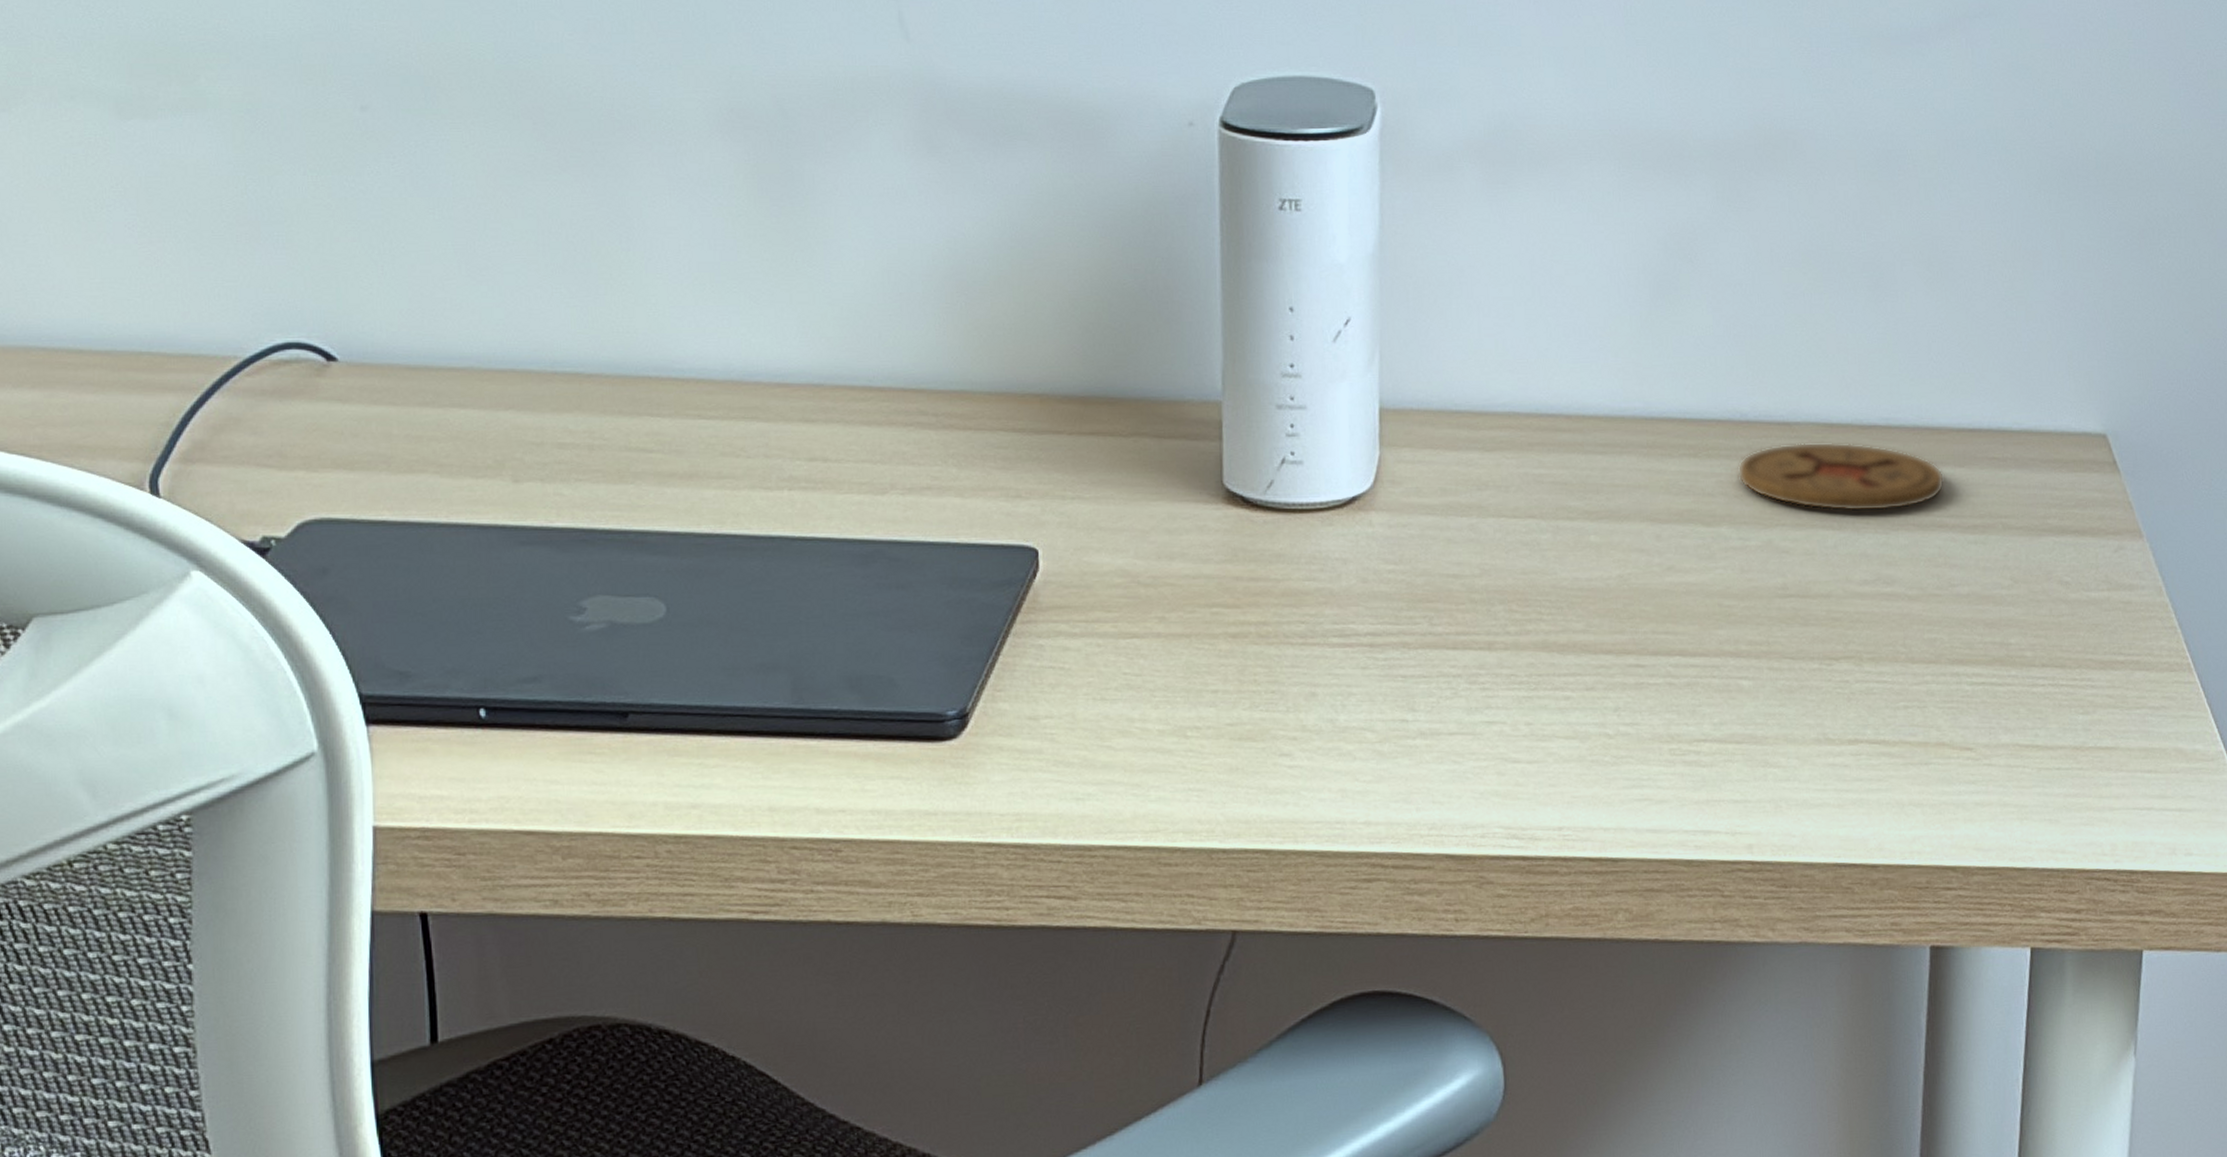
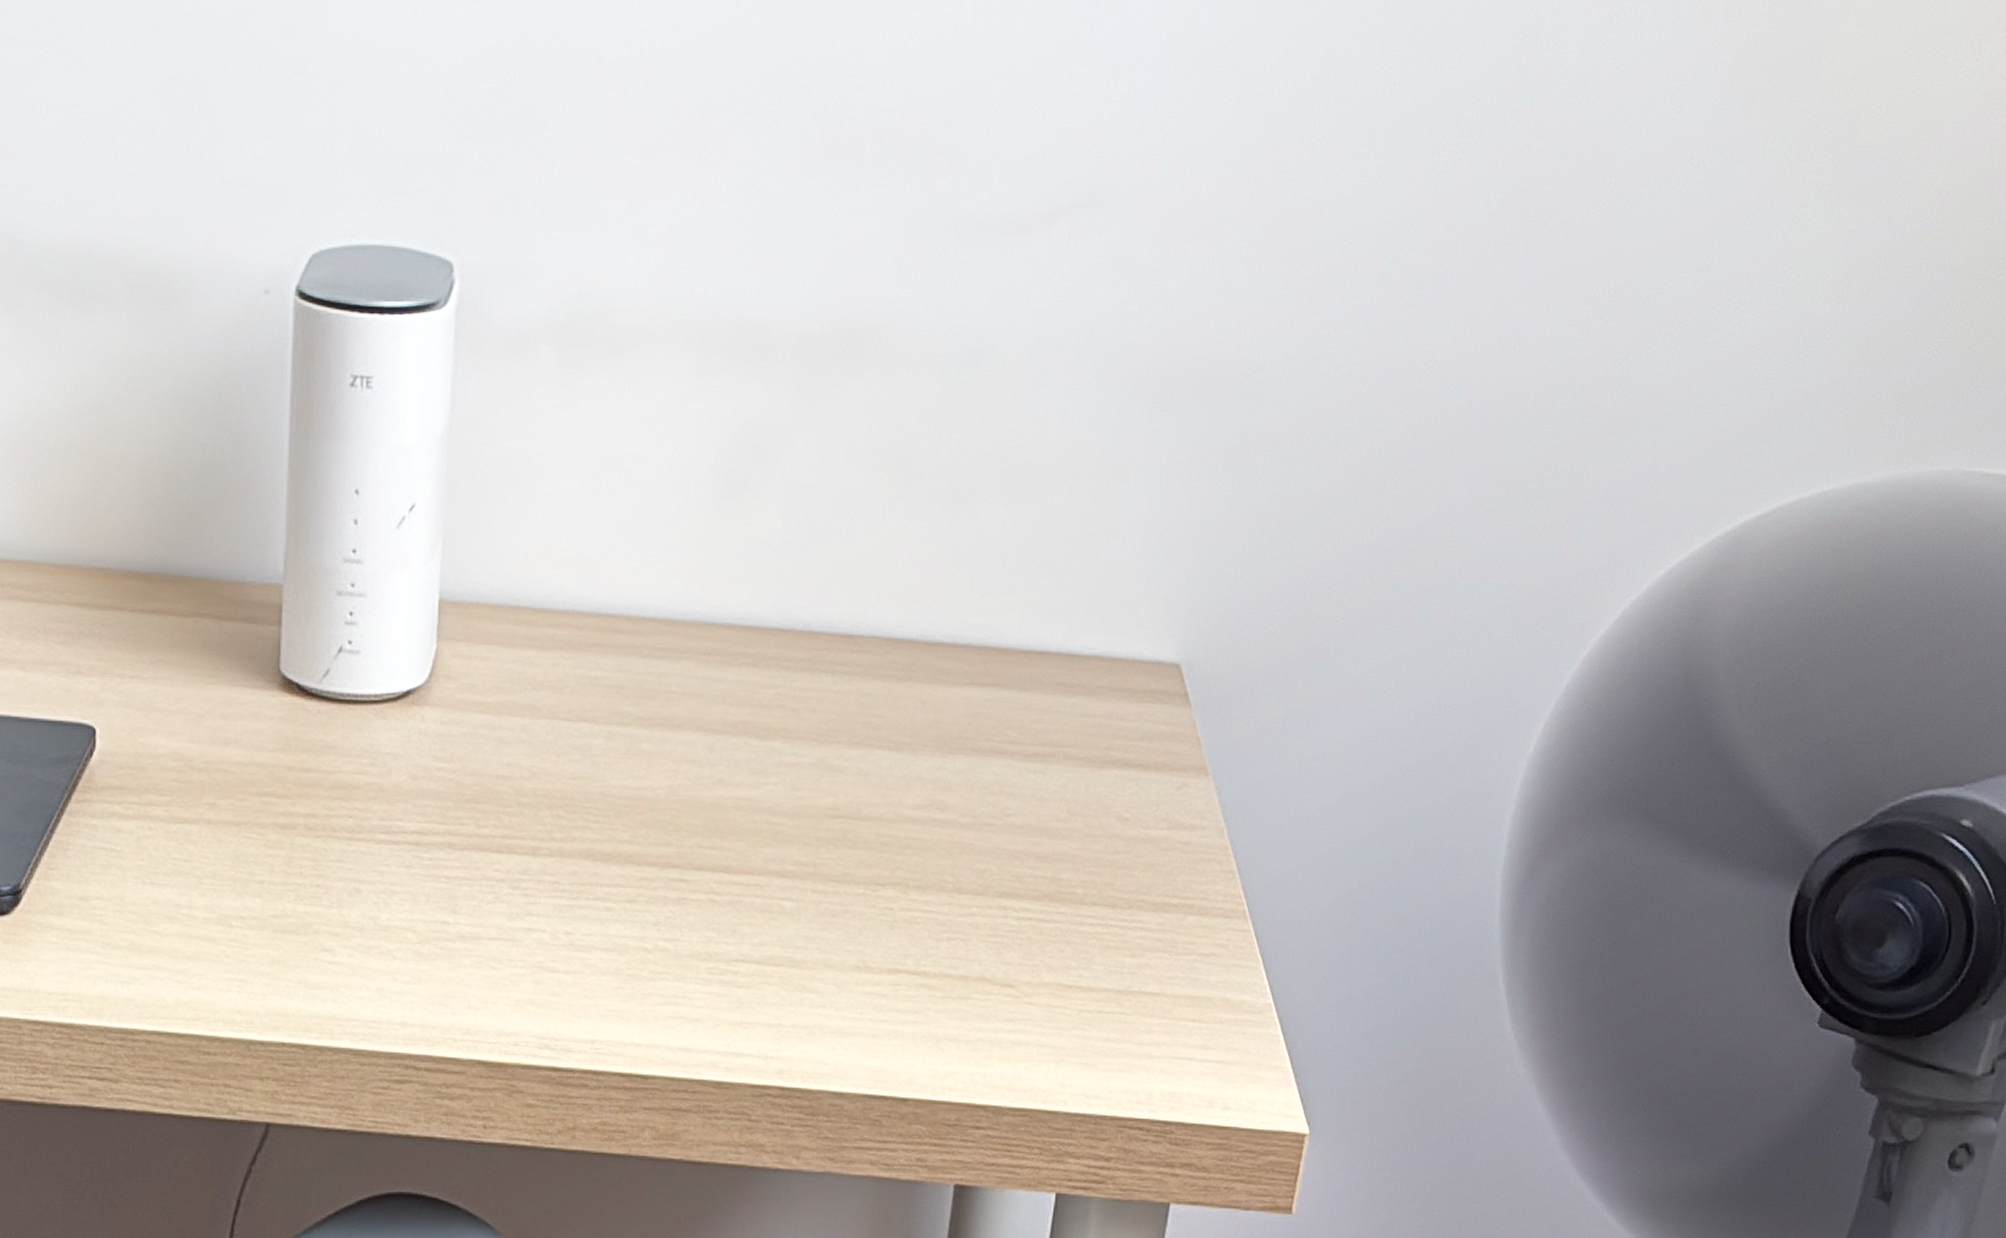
coaster: present [1737,442,1945,512] -> none [796,656,1008,733]

